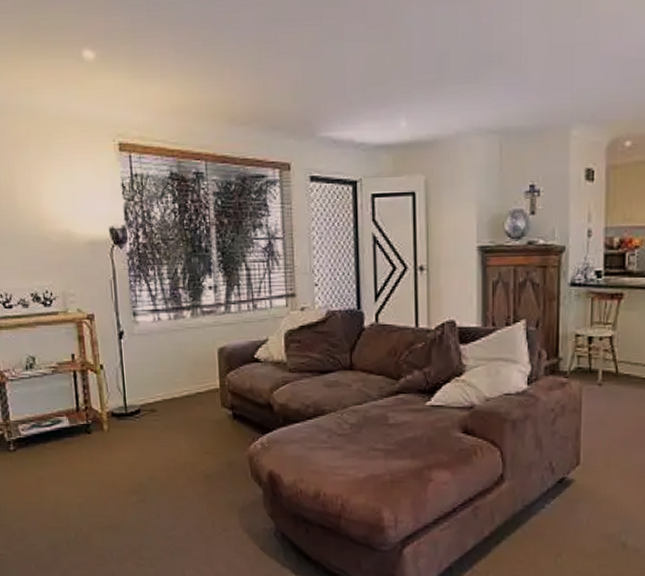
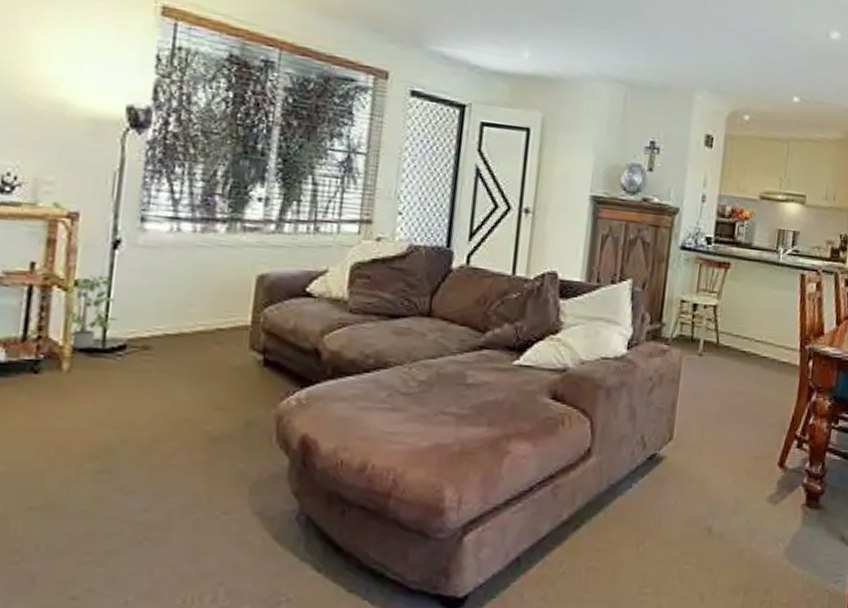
potted plant: none [100,359,132,414] -> present [68,275,118,349]

